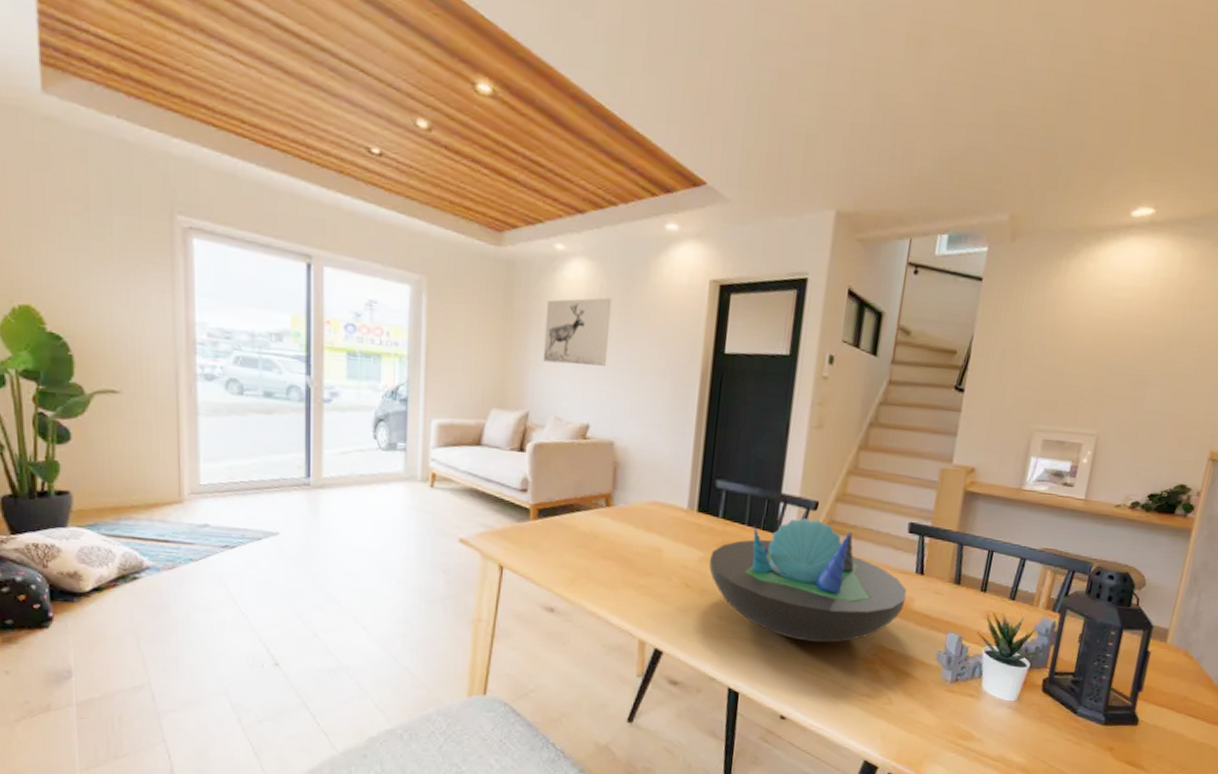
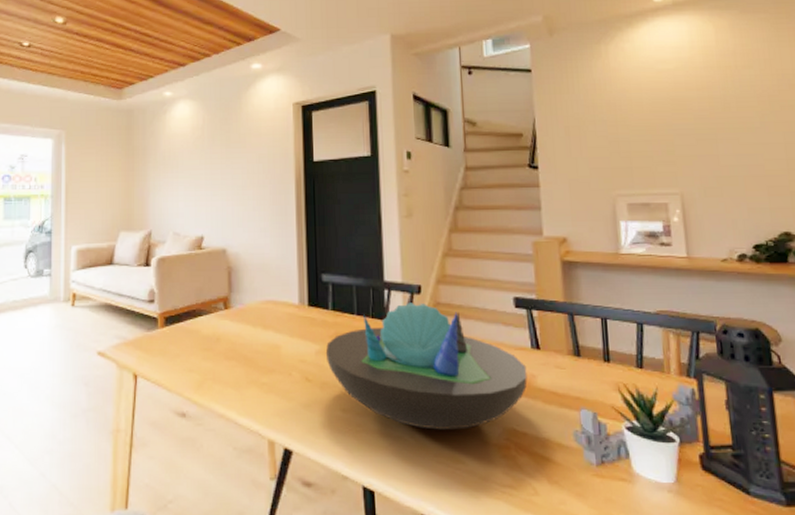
wall art: present [543,297,612,366] -> none [160,128,214,187]

